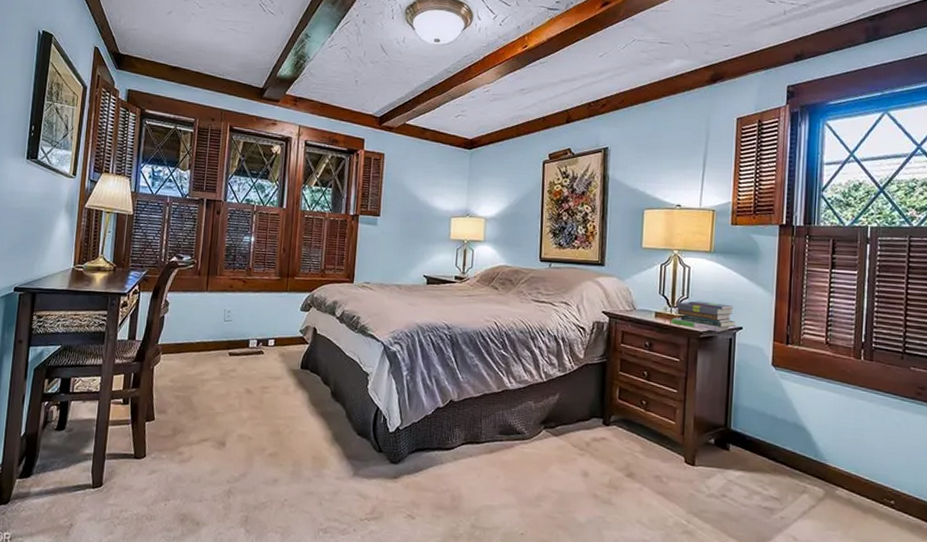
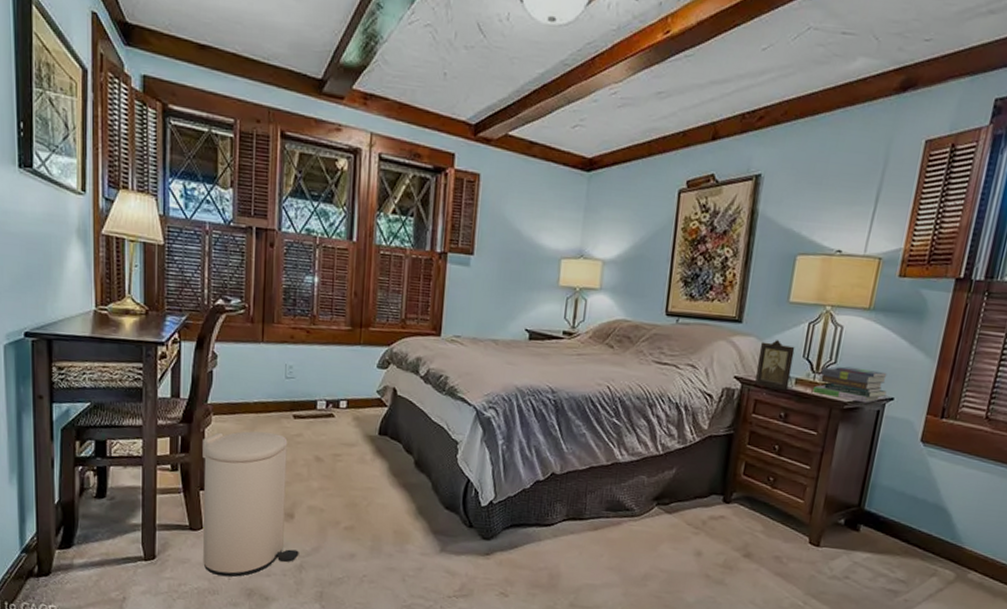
pedal bin: none [143,367,229,503] -> present [202,431,299,577]
photo frame: none [620,280,654,323] -> present [755,340,796,391]

